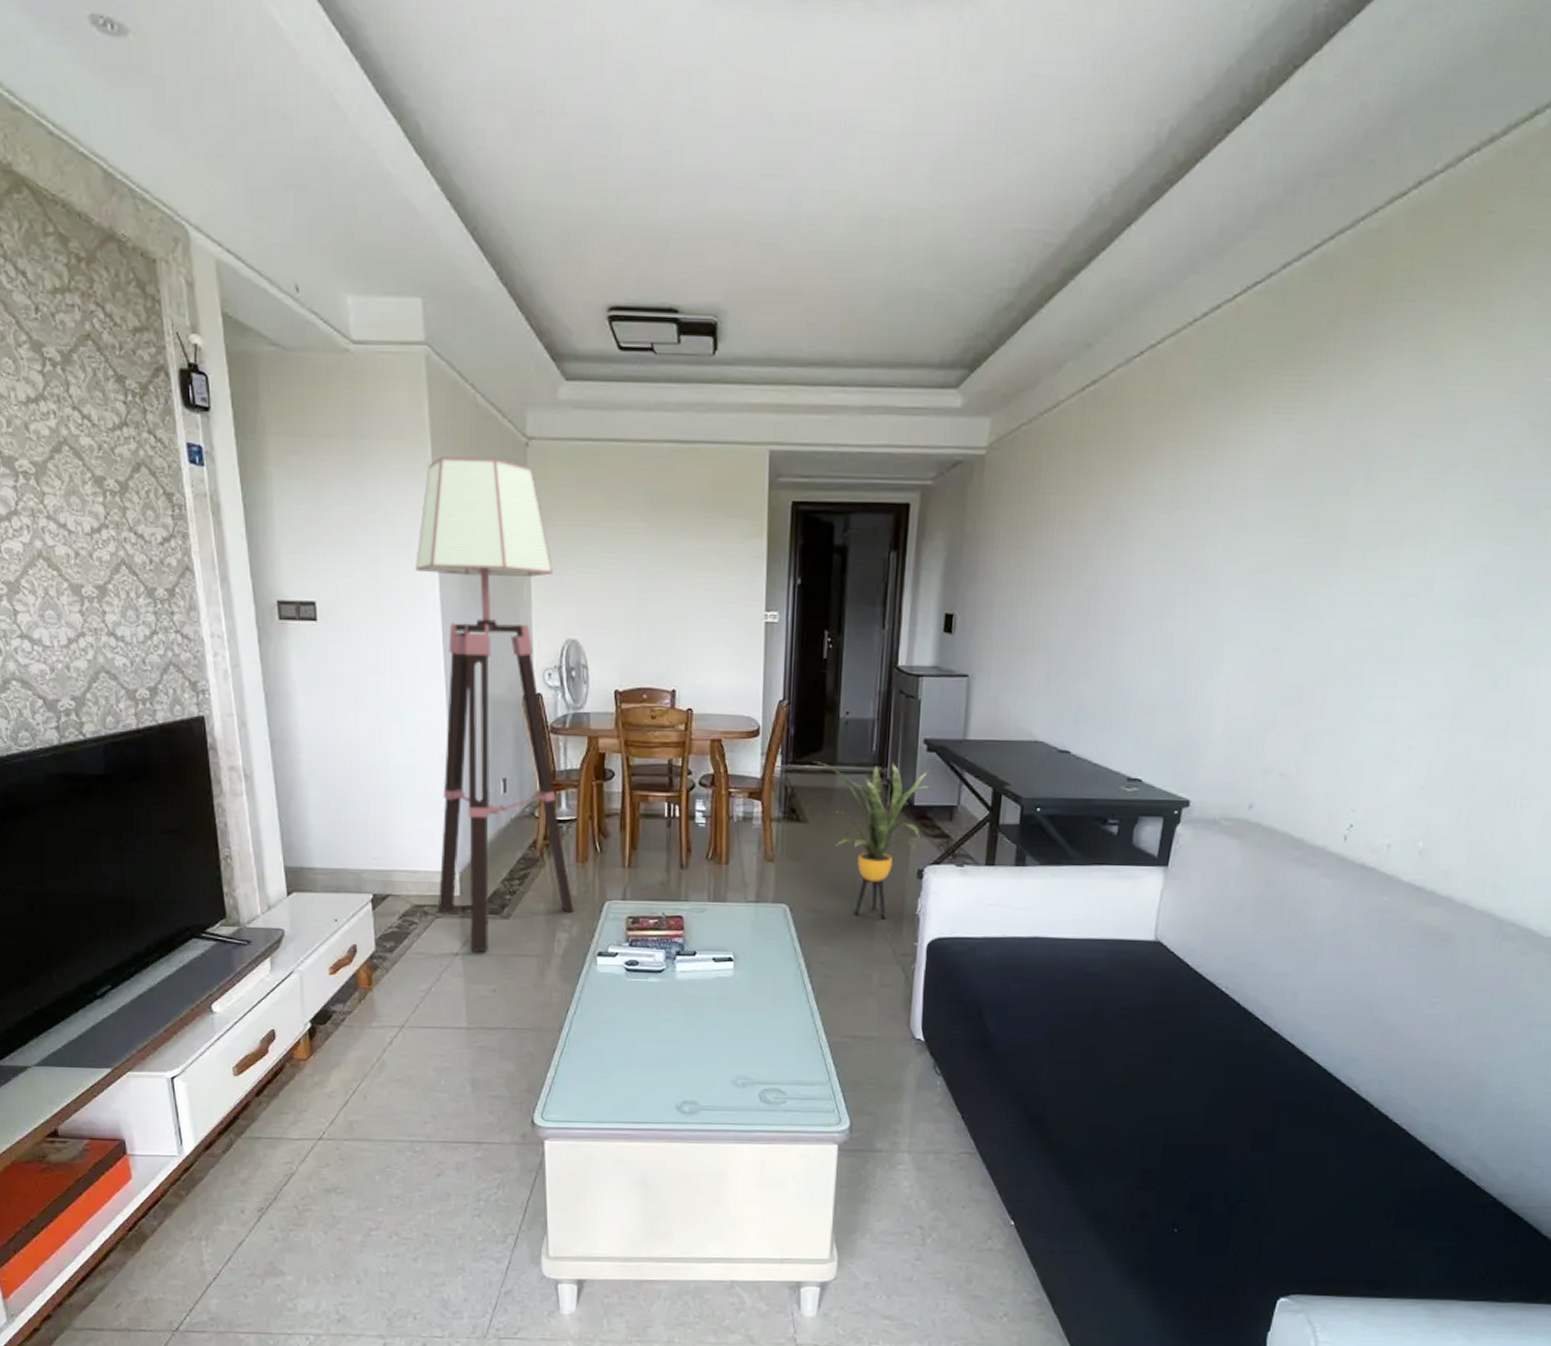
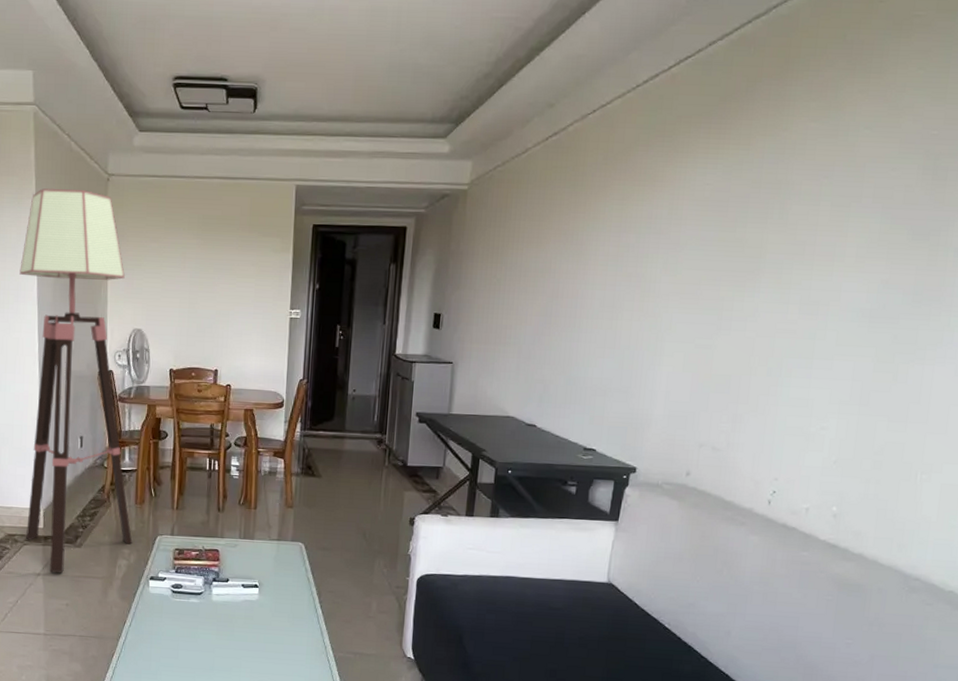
house plant: present [812,760,933,920] -> none [325,427,423,558]

